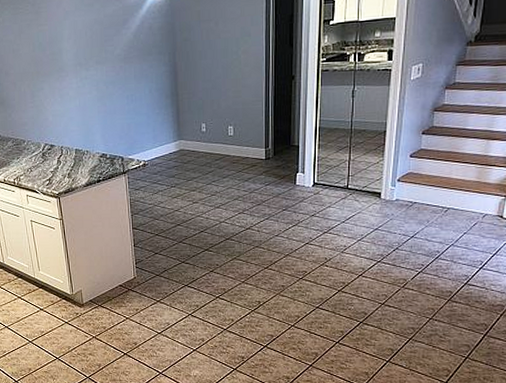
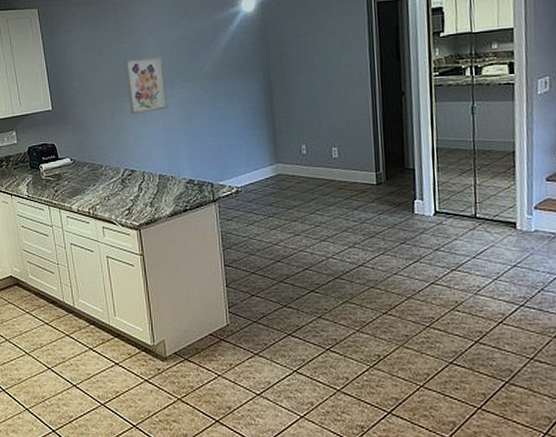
wall art: none [43,39,83,94] -> present [125,56,168,115]

